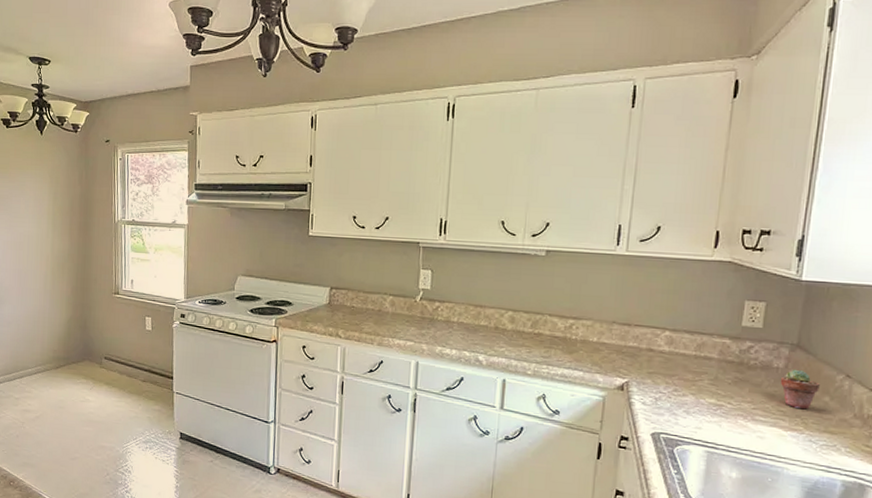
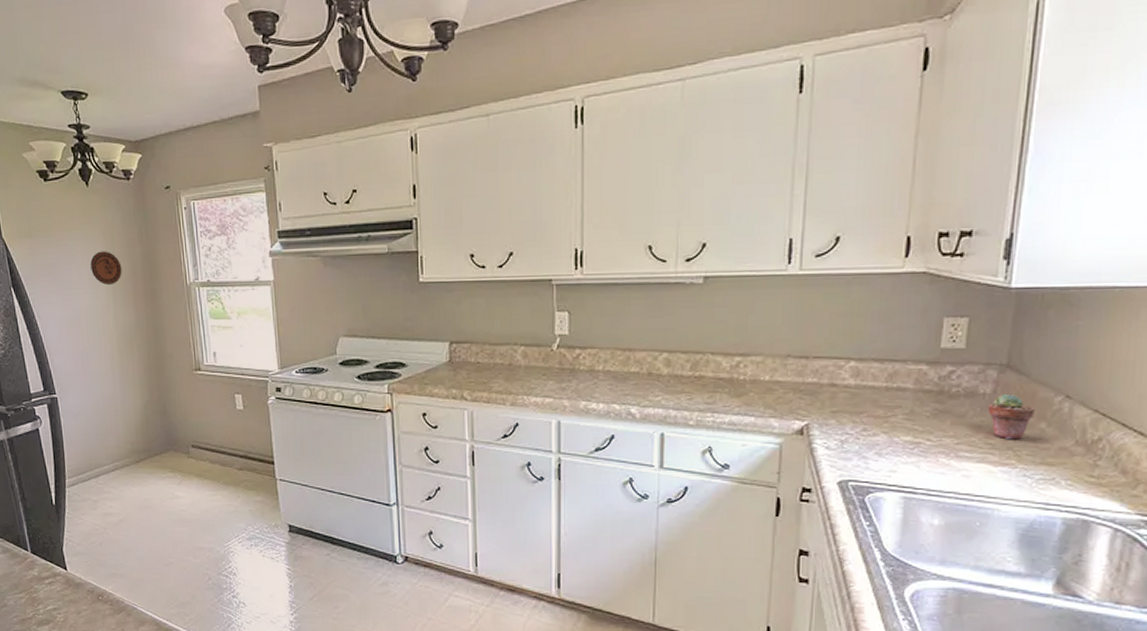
decorative plate: none [36,188,62,217] -> present [90,251,122,285]

